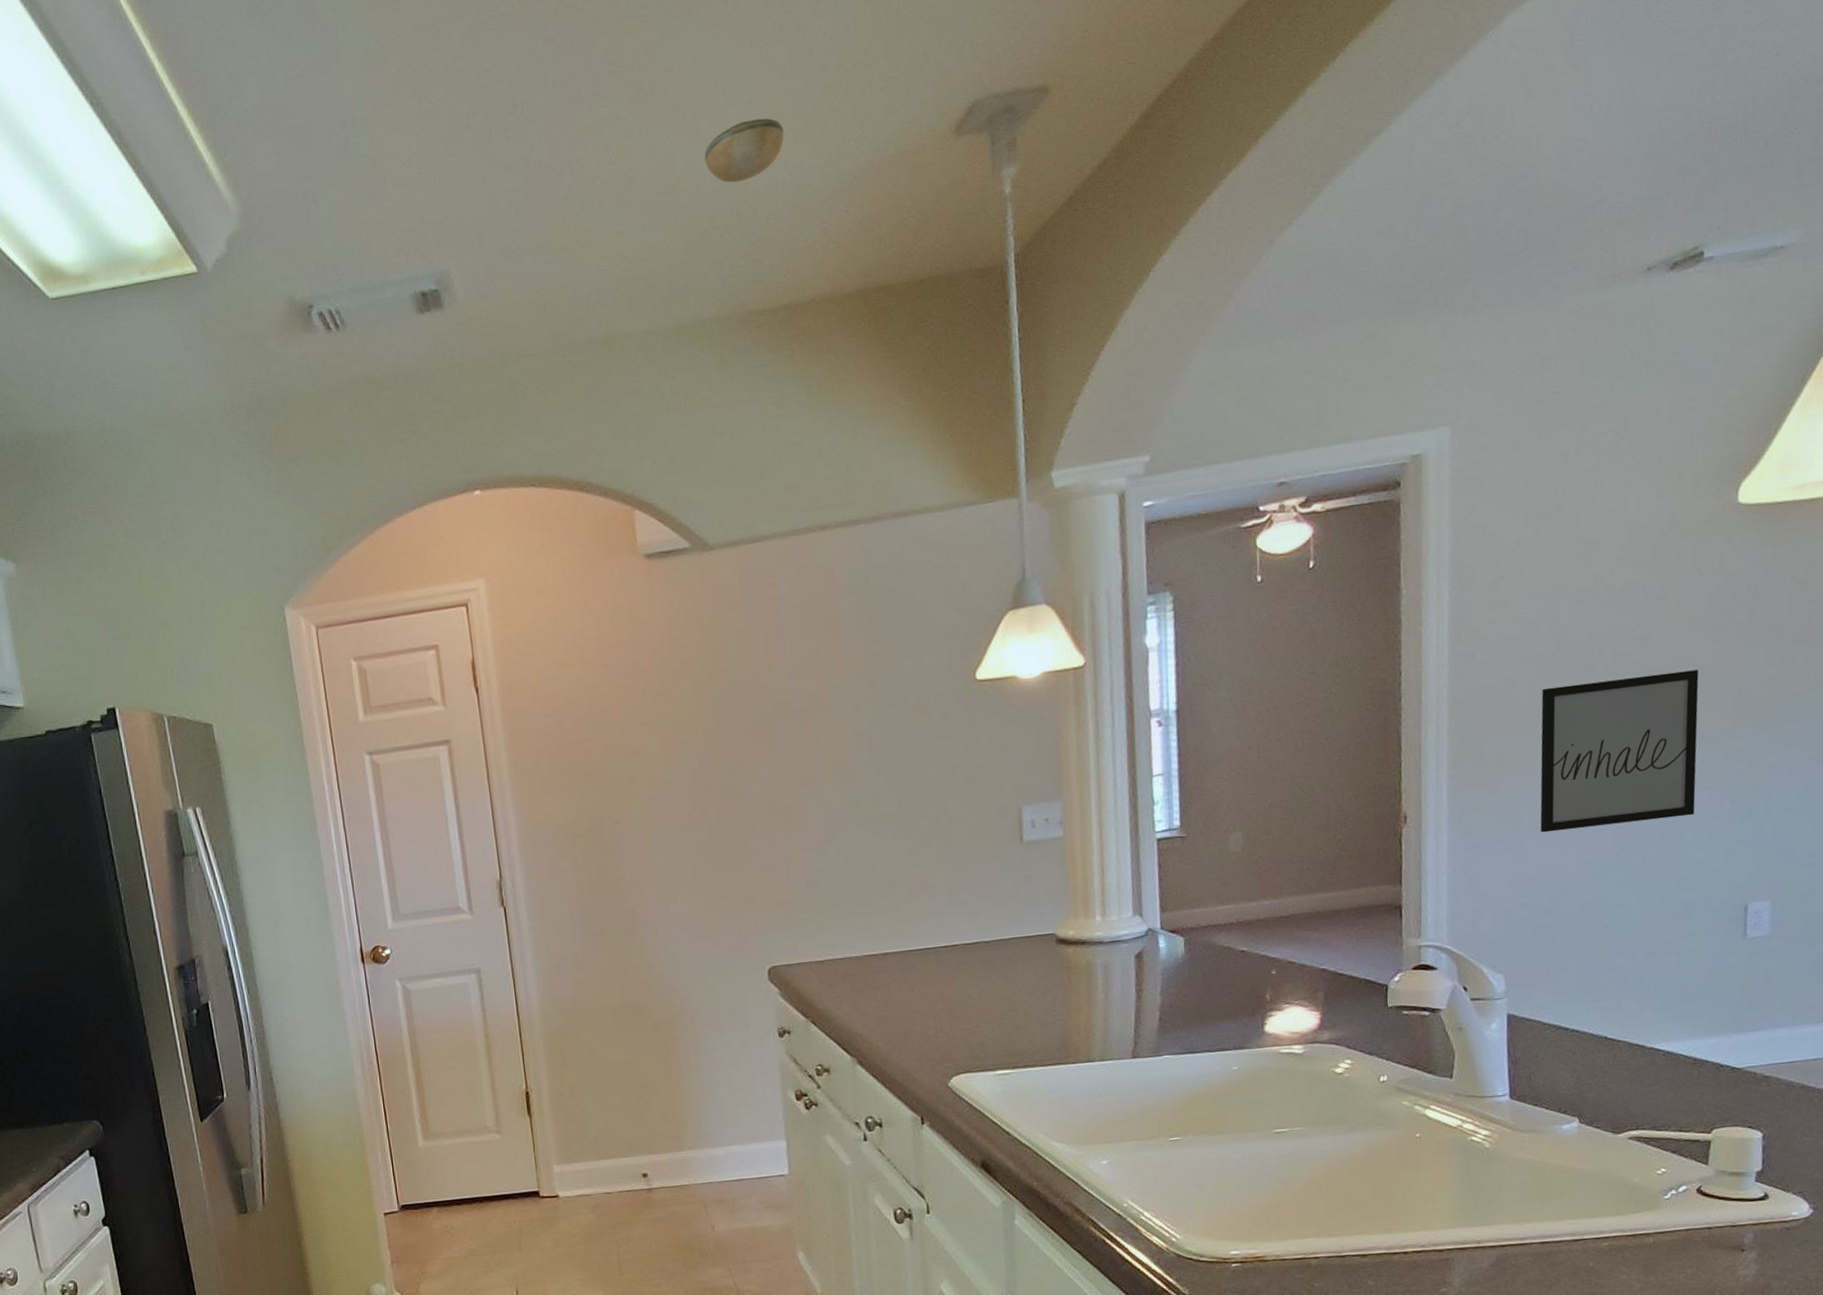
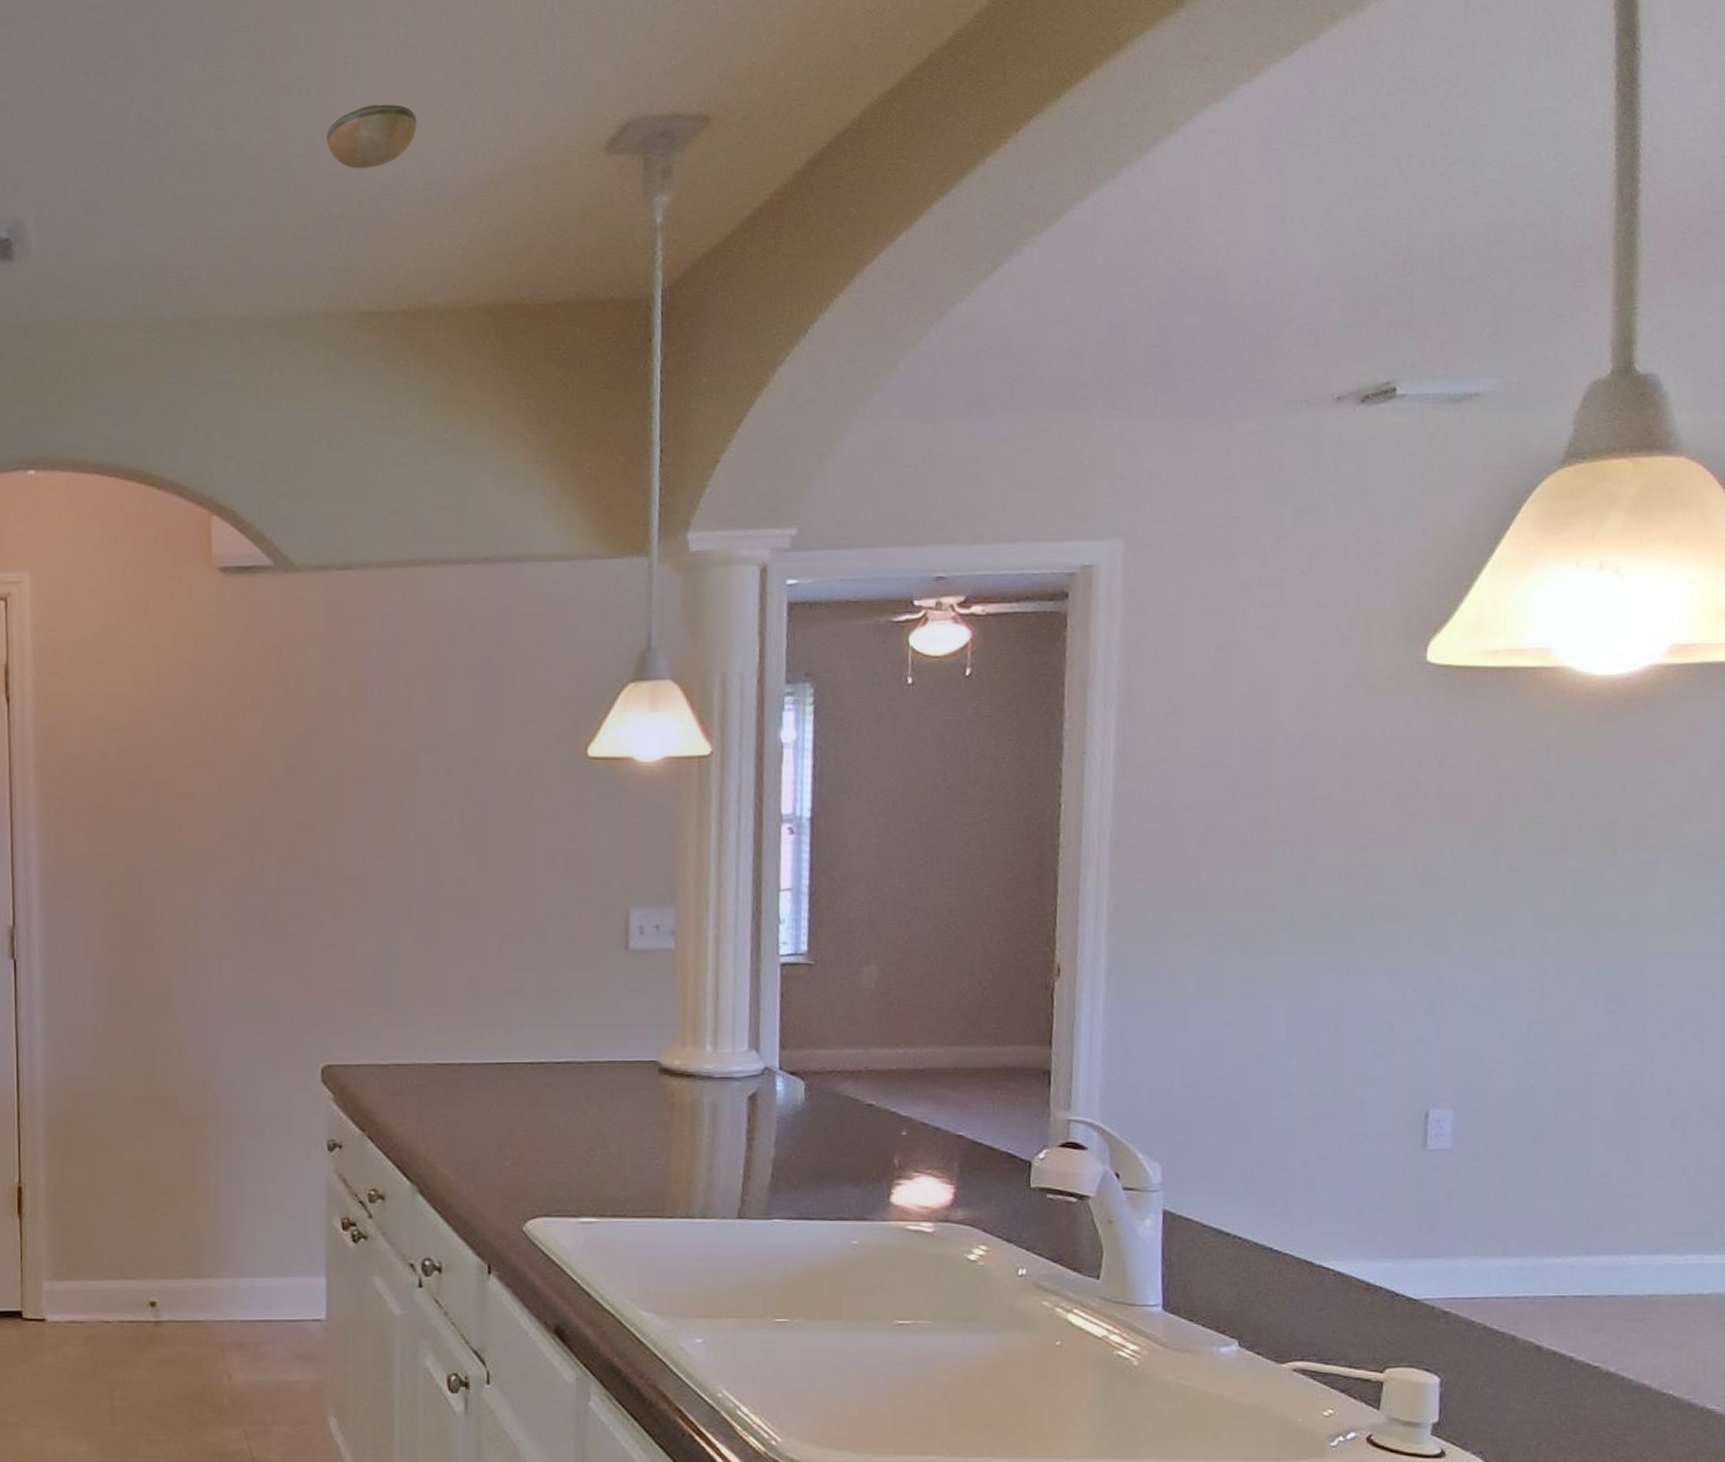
wall art: present [1540,669,1699,833] -> none [1206,840,1382,1004]

